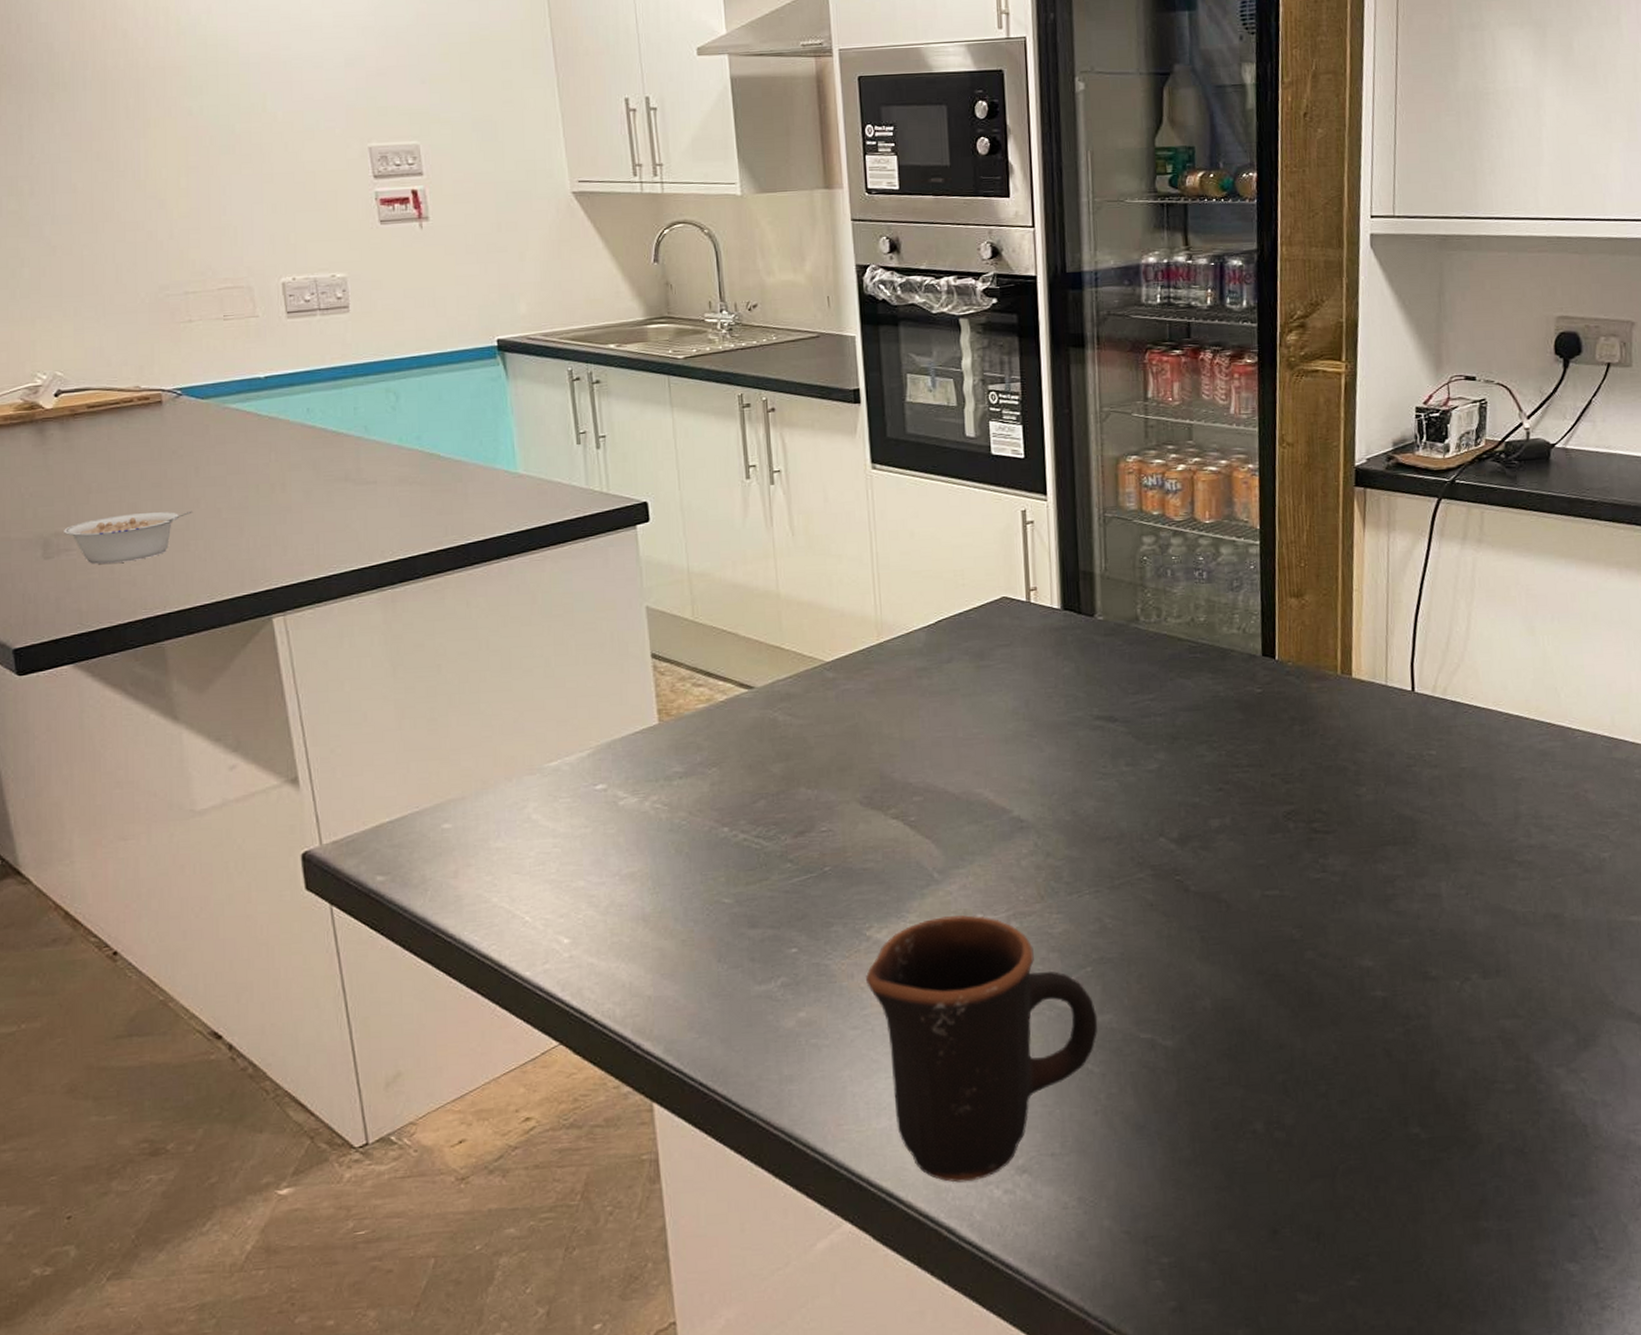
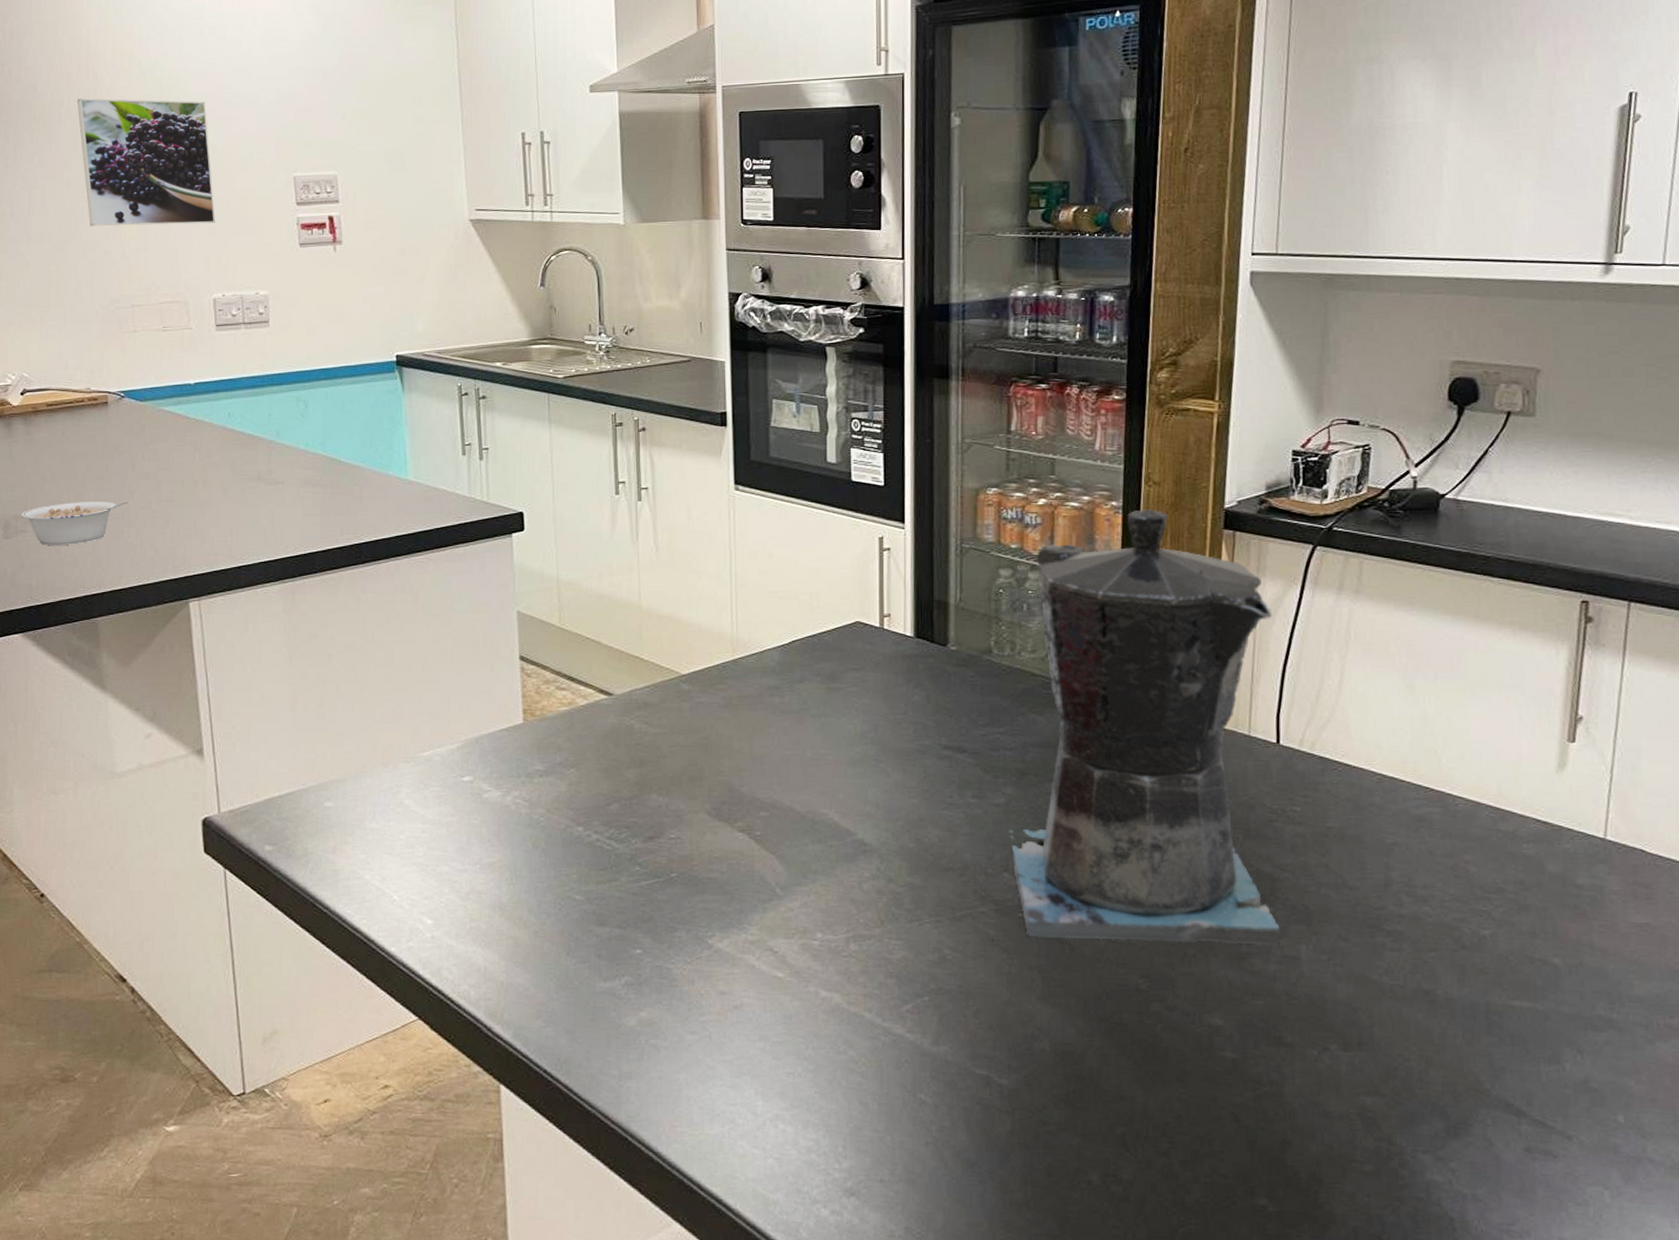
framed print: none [104,60,279,205] -> present [77,98,215,226]
mug: present [866,915,1098,1183] -> none [706,932,933,1198]
coffee maker: none [1162,470,1422,898] -> present [1008,509,1280,945]

